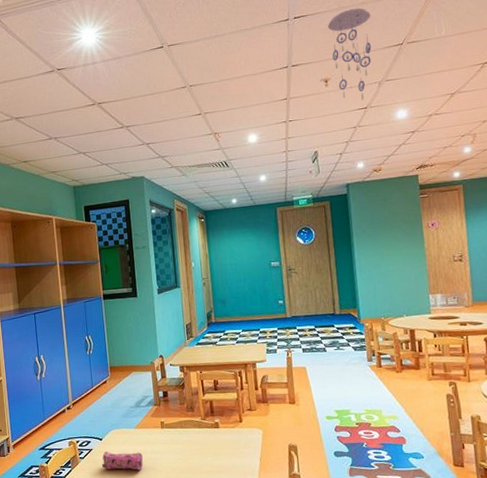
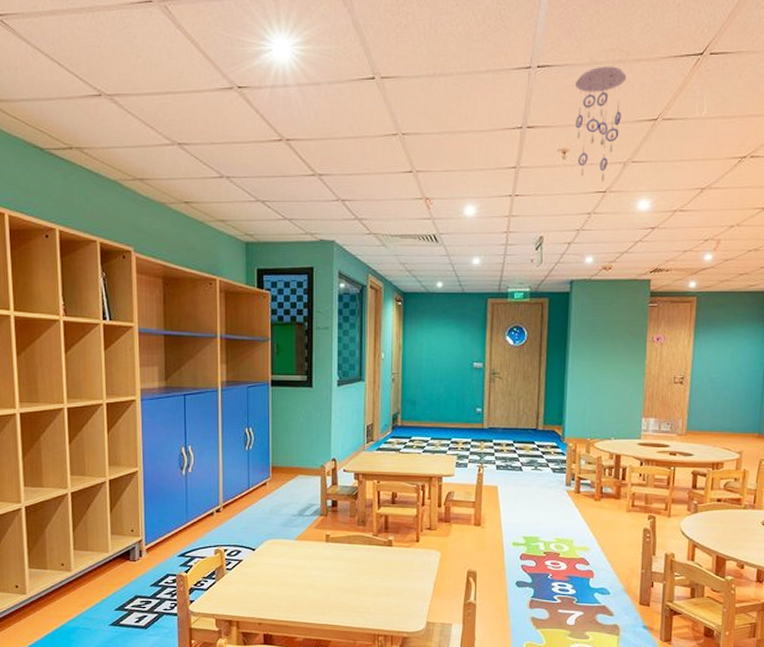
pencil case: present [102,451,143,471] -> none [253,563,301,587]

